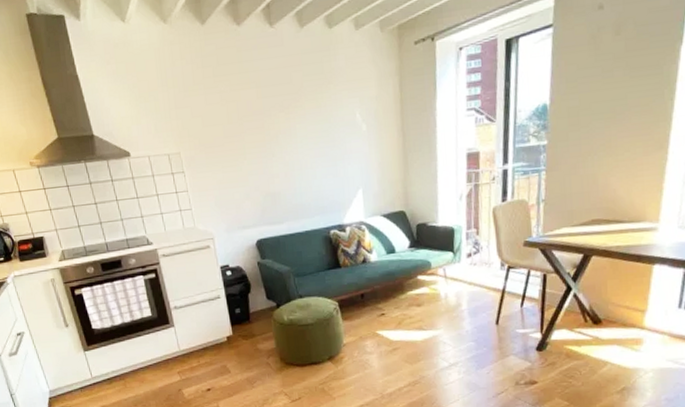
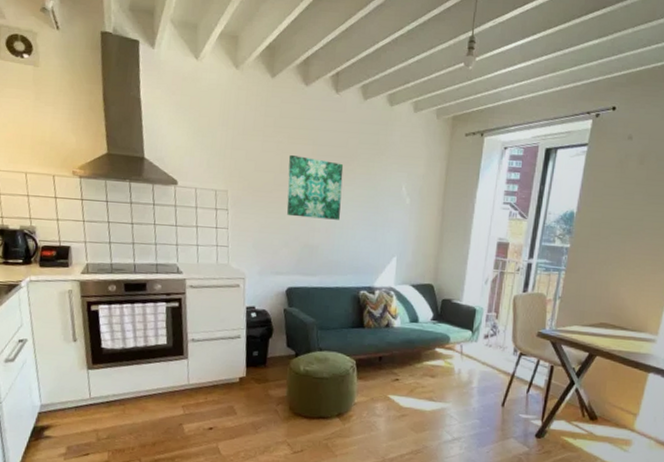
wall art: none [234,101,297,167] -> present [286,154,344,220]

